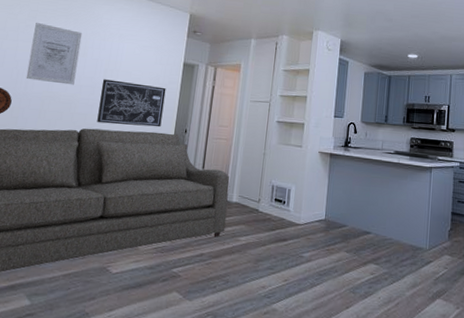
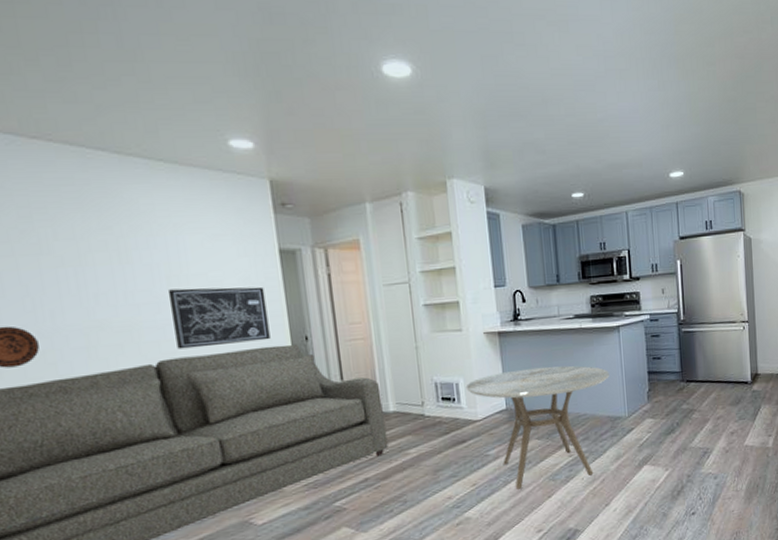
wall art: present [26,22,83,85] -> none [34,223,127,309]
dining table: none [295,187,417,296] -> present [465,365,609,489]

